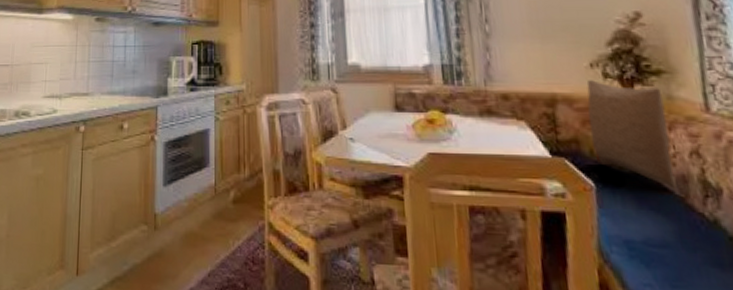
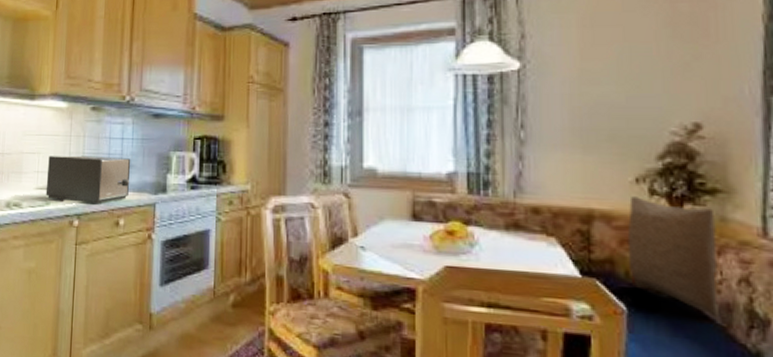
toaster: none [53,63,134,110] -> present [45,155,131,205]

